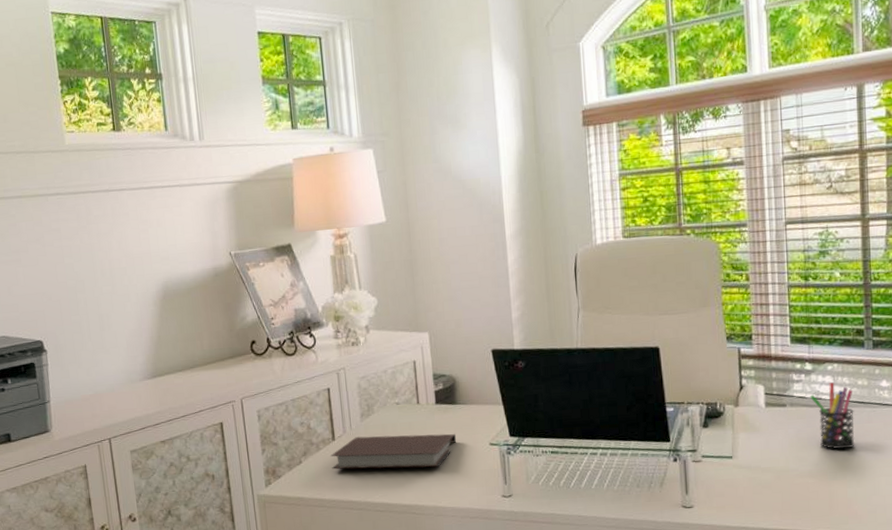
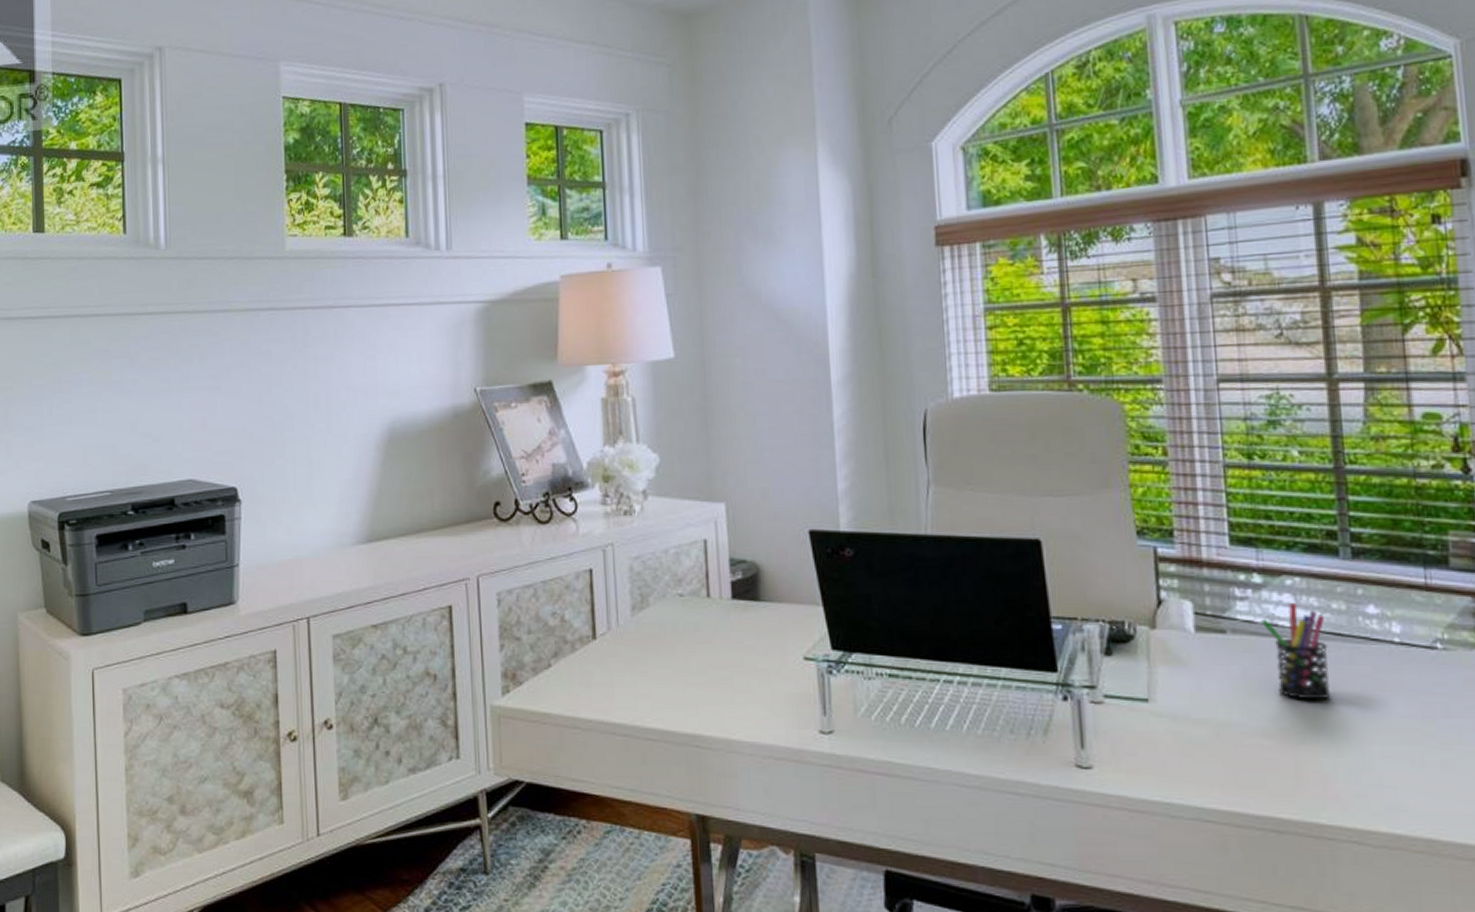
notebook: present [330,434,457,469] -> none [588,636,759,685]

